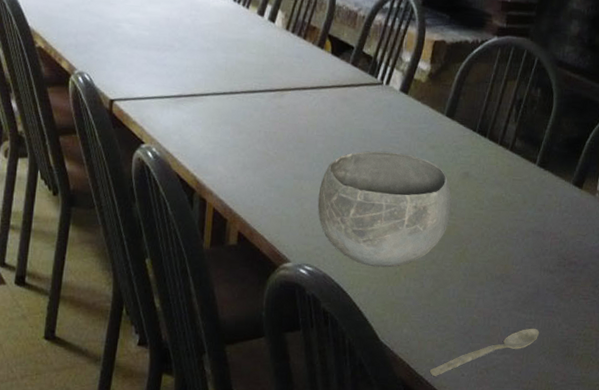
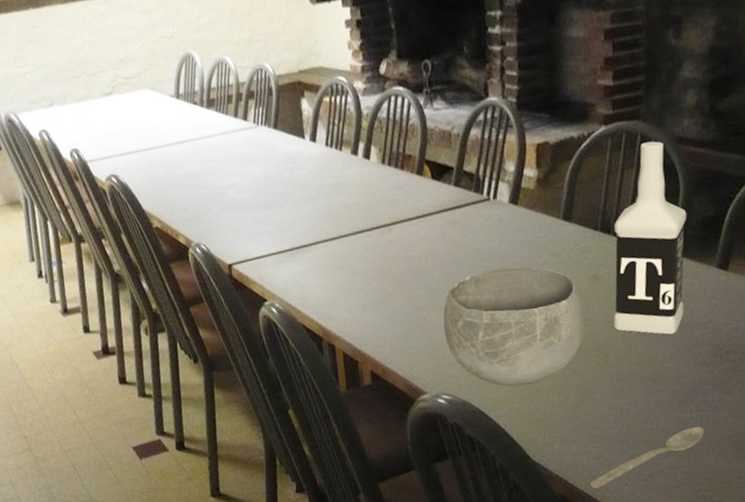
vodka: none [475,59,555,239] -> present [613,141,687,335]

